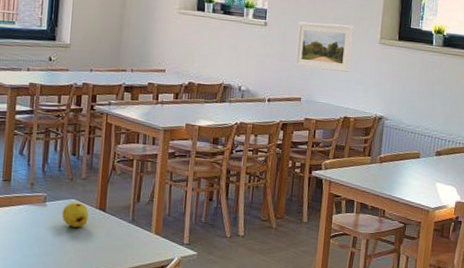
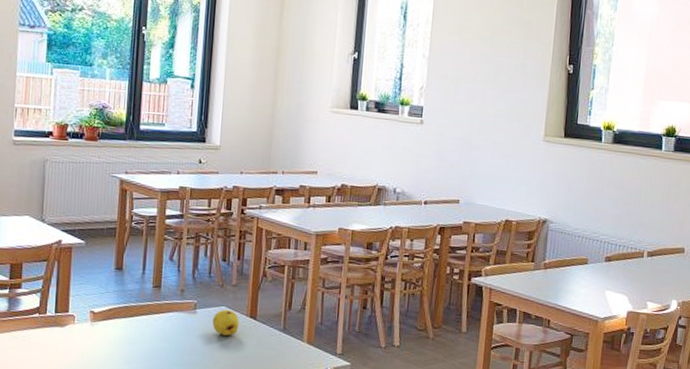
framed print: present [295,21,354,72] -> none [453,119,515,172]

